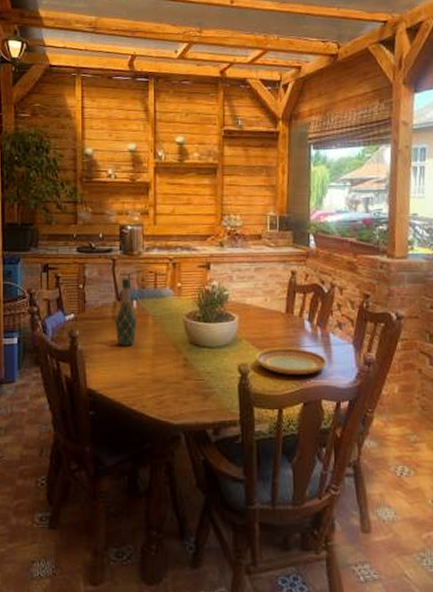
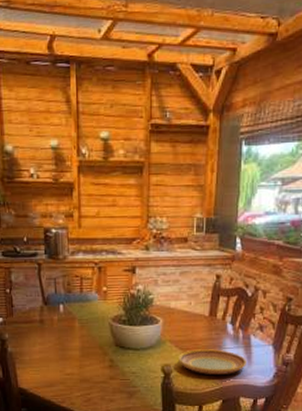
wine bottle: present [115,279,137,346] -> none [42,283,64,349]

